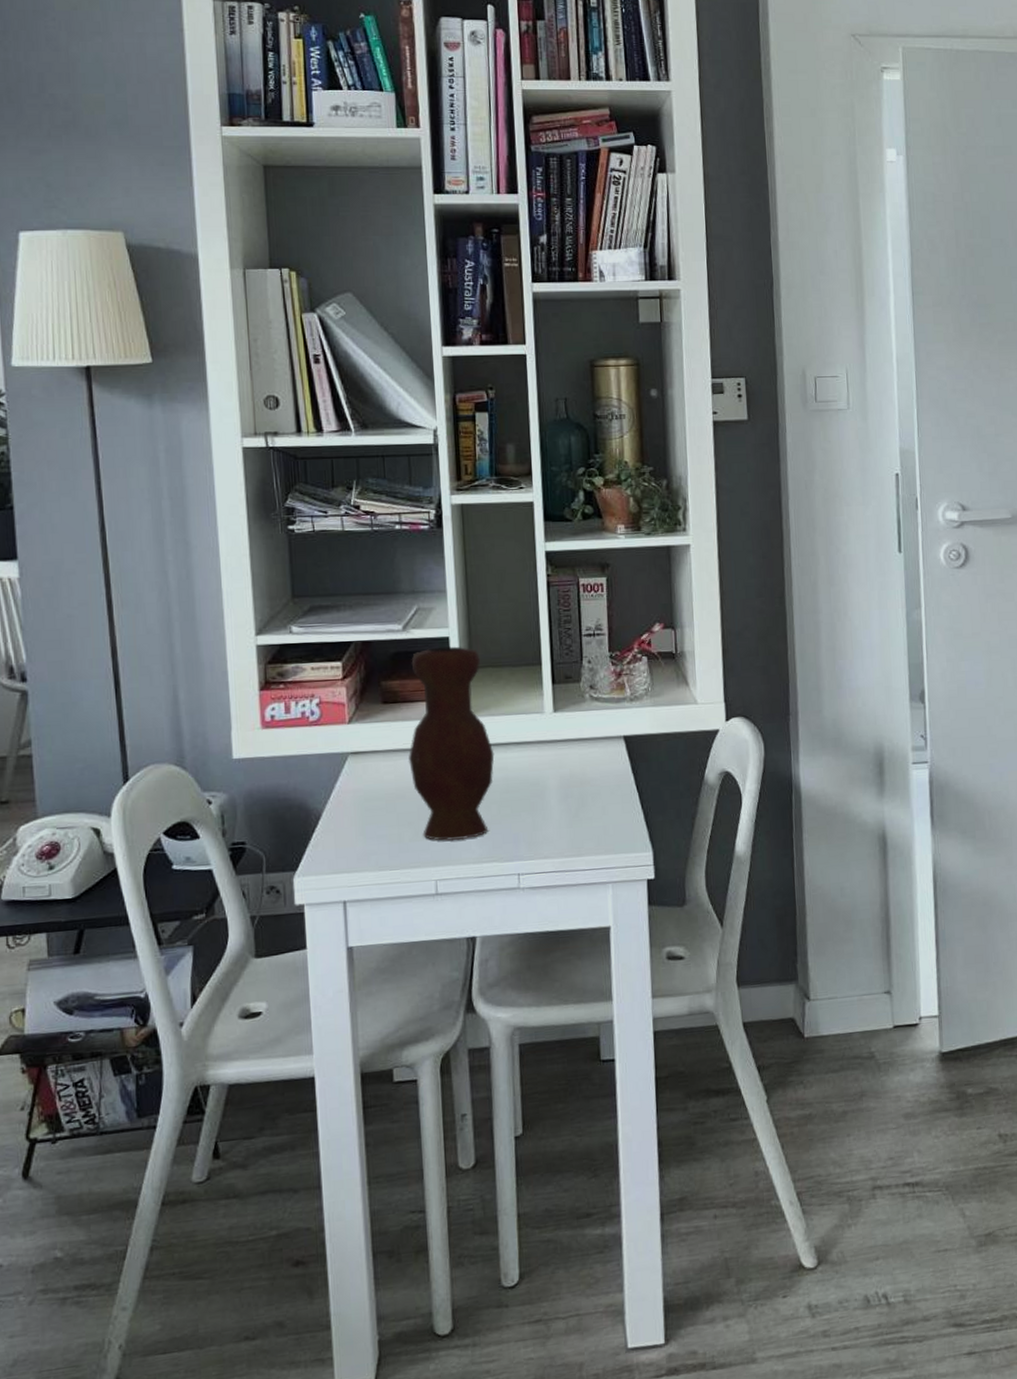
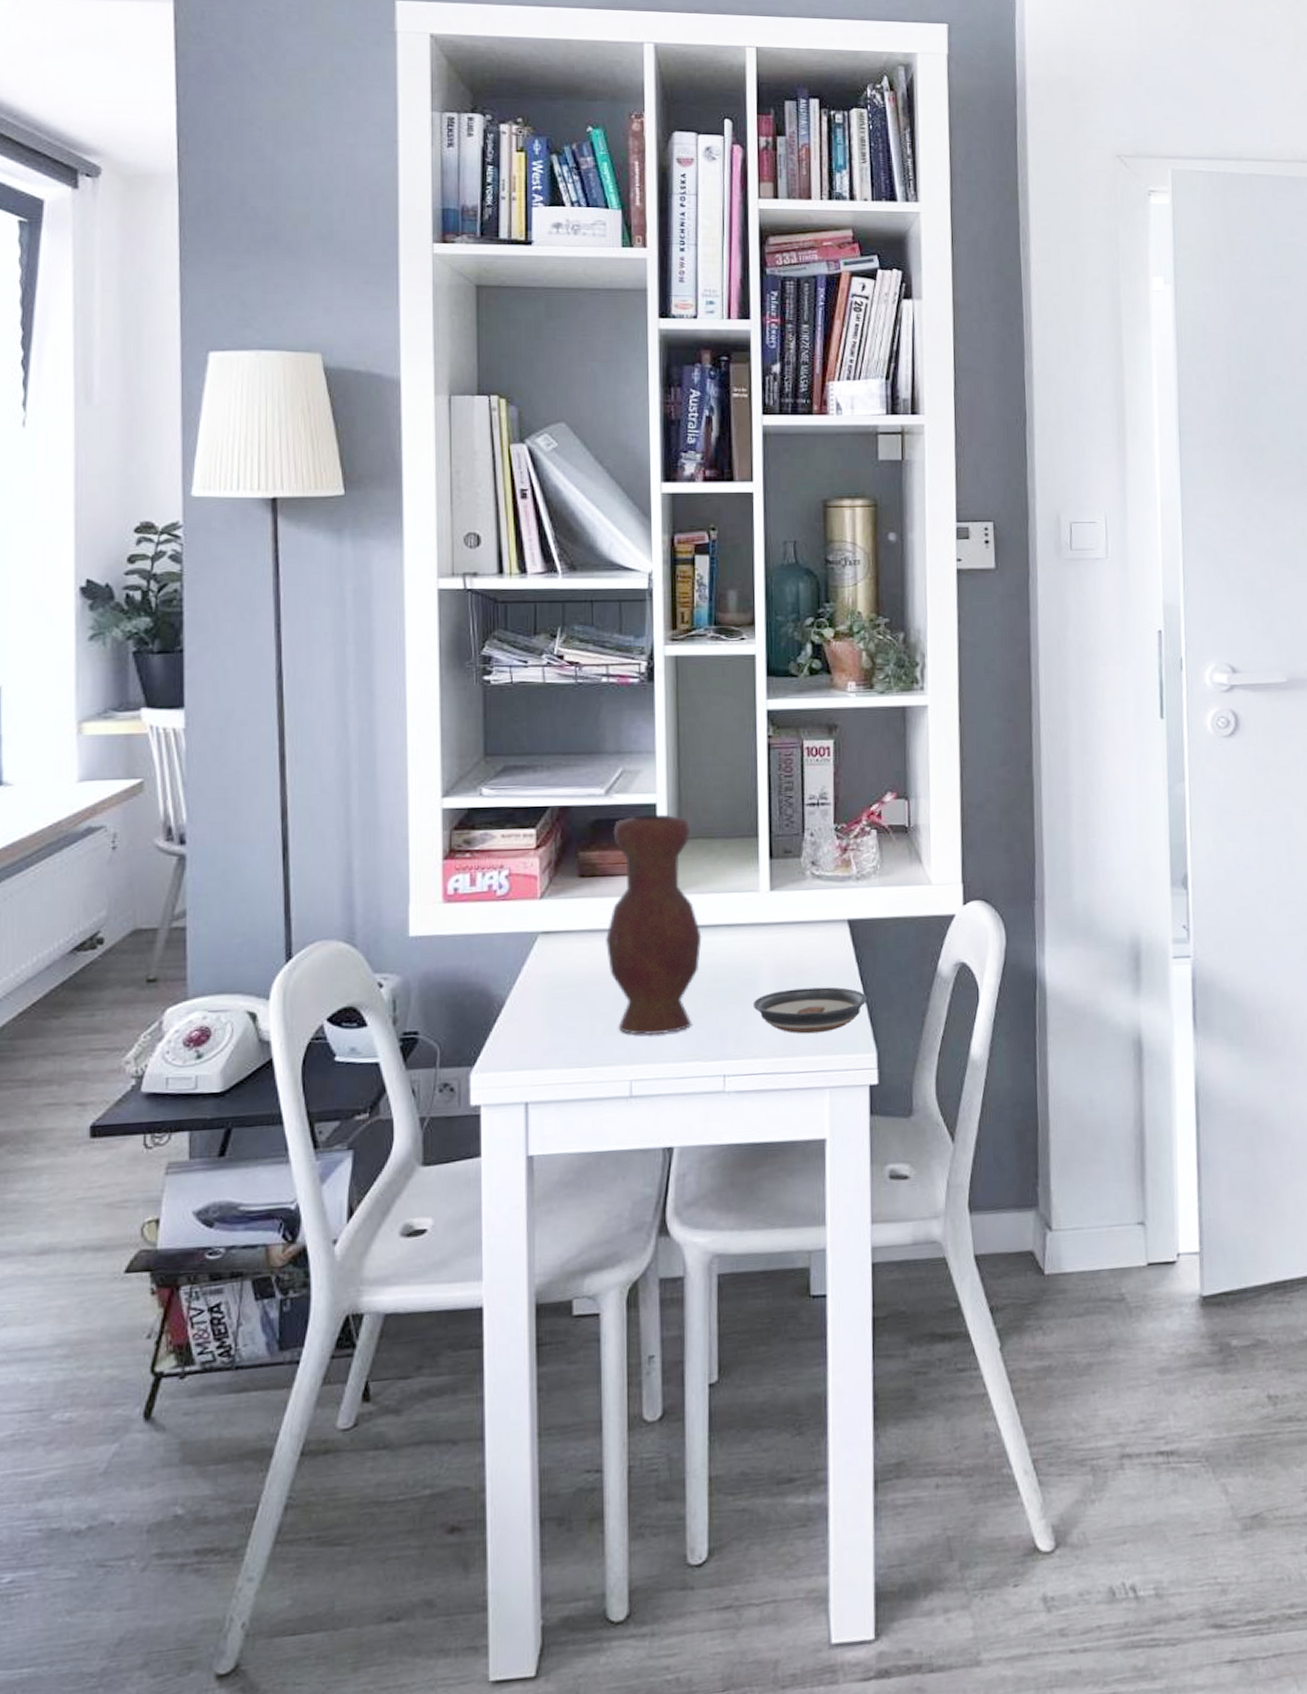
saucer: none [541,795,643,837] -> present [752,986,867,1034]

